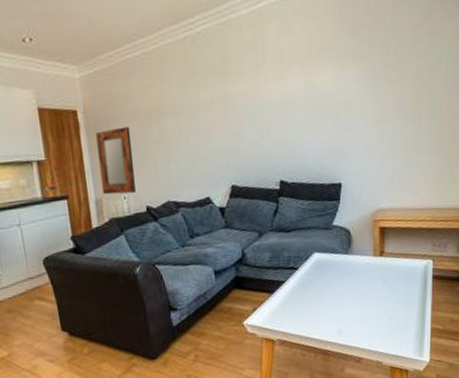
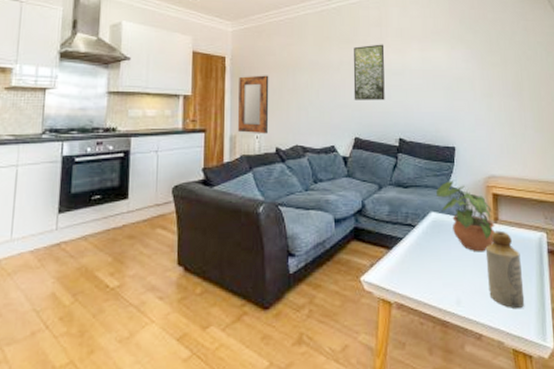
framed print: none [225,72,264,144] -> present [353,44,385,101]
potted plant: none [319,219,380,286] -> present [435,181,495,252]
bottle: none [369,262,405,333] -> present [485,230,525,308]

